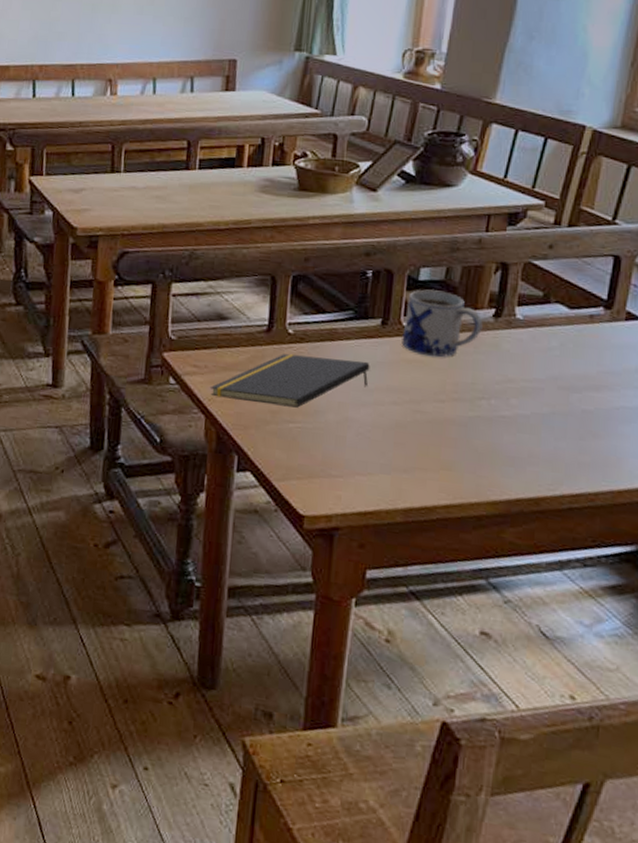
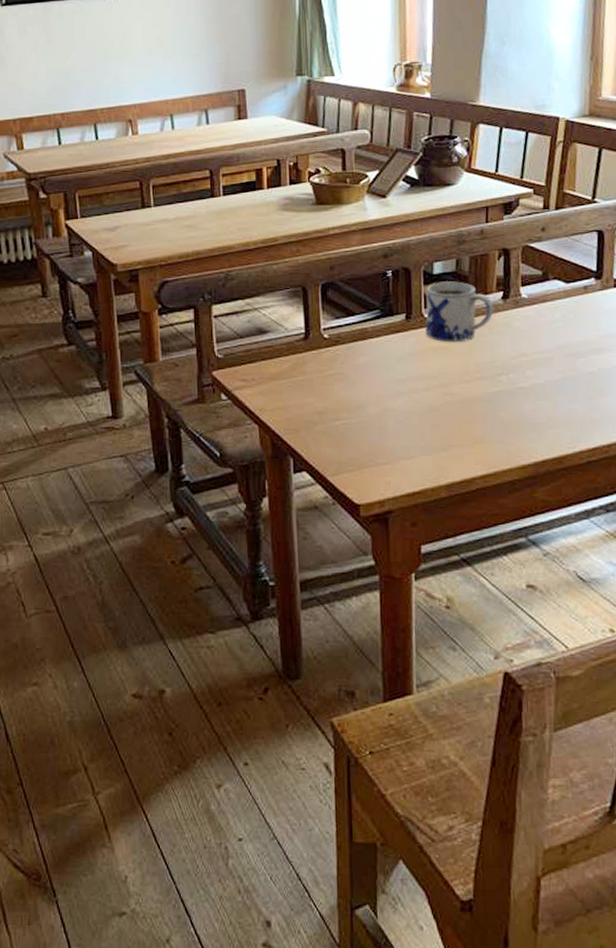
notepad: present [209,354,370,408] -> none [259,354,401,407]

